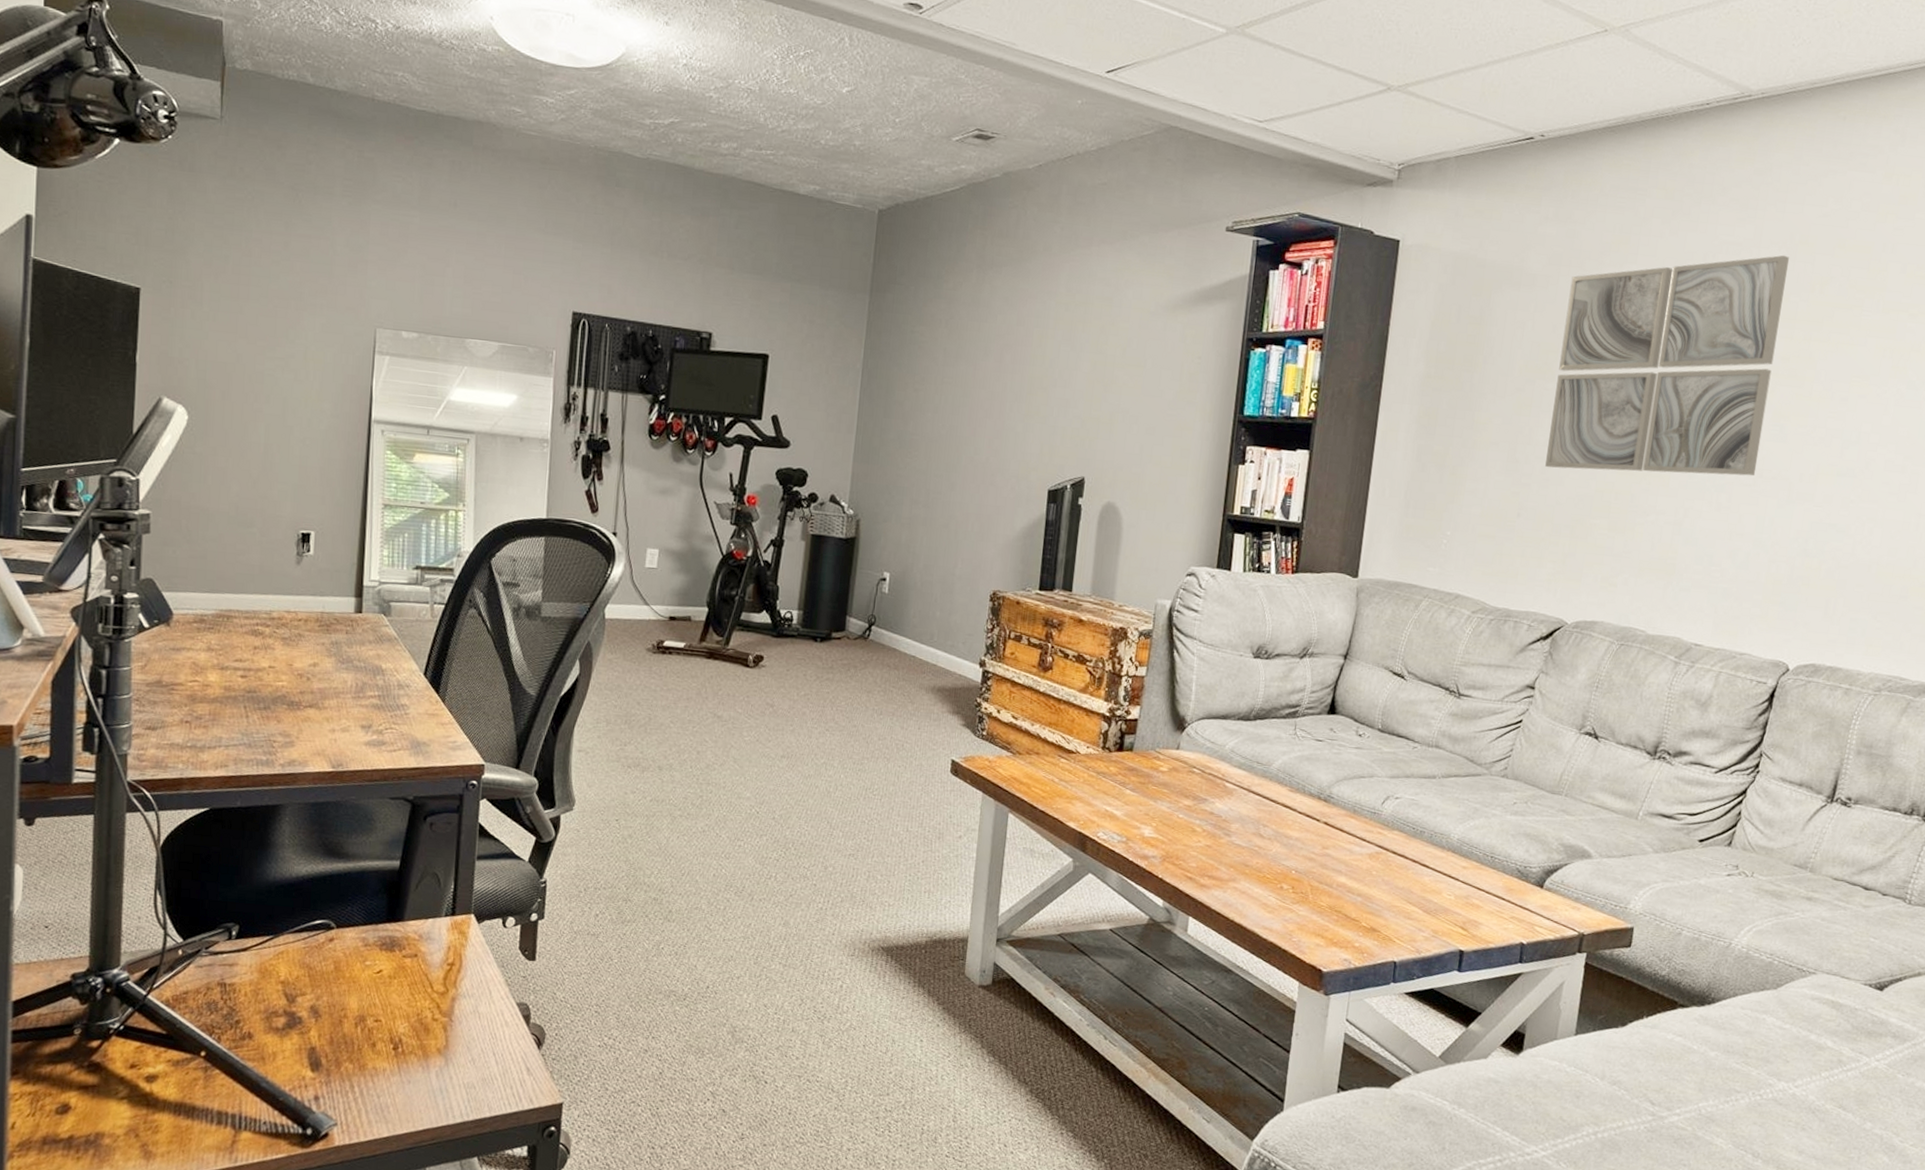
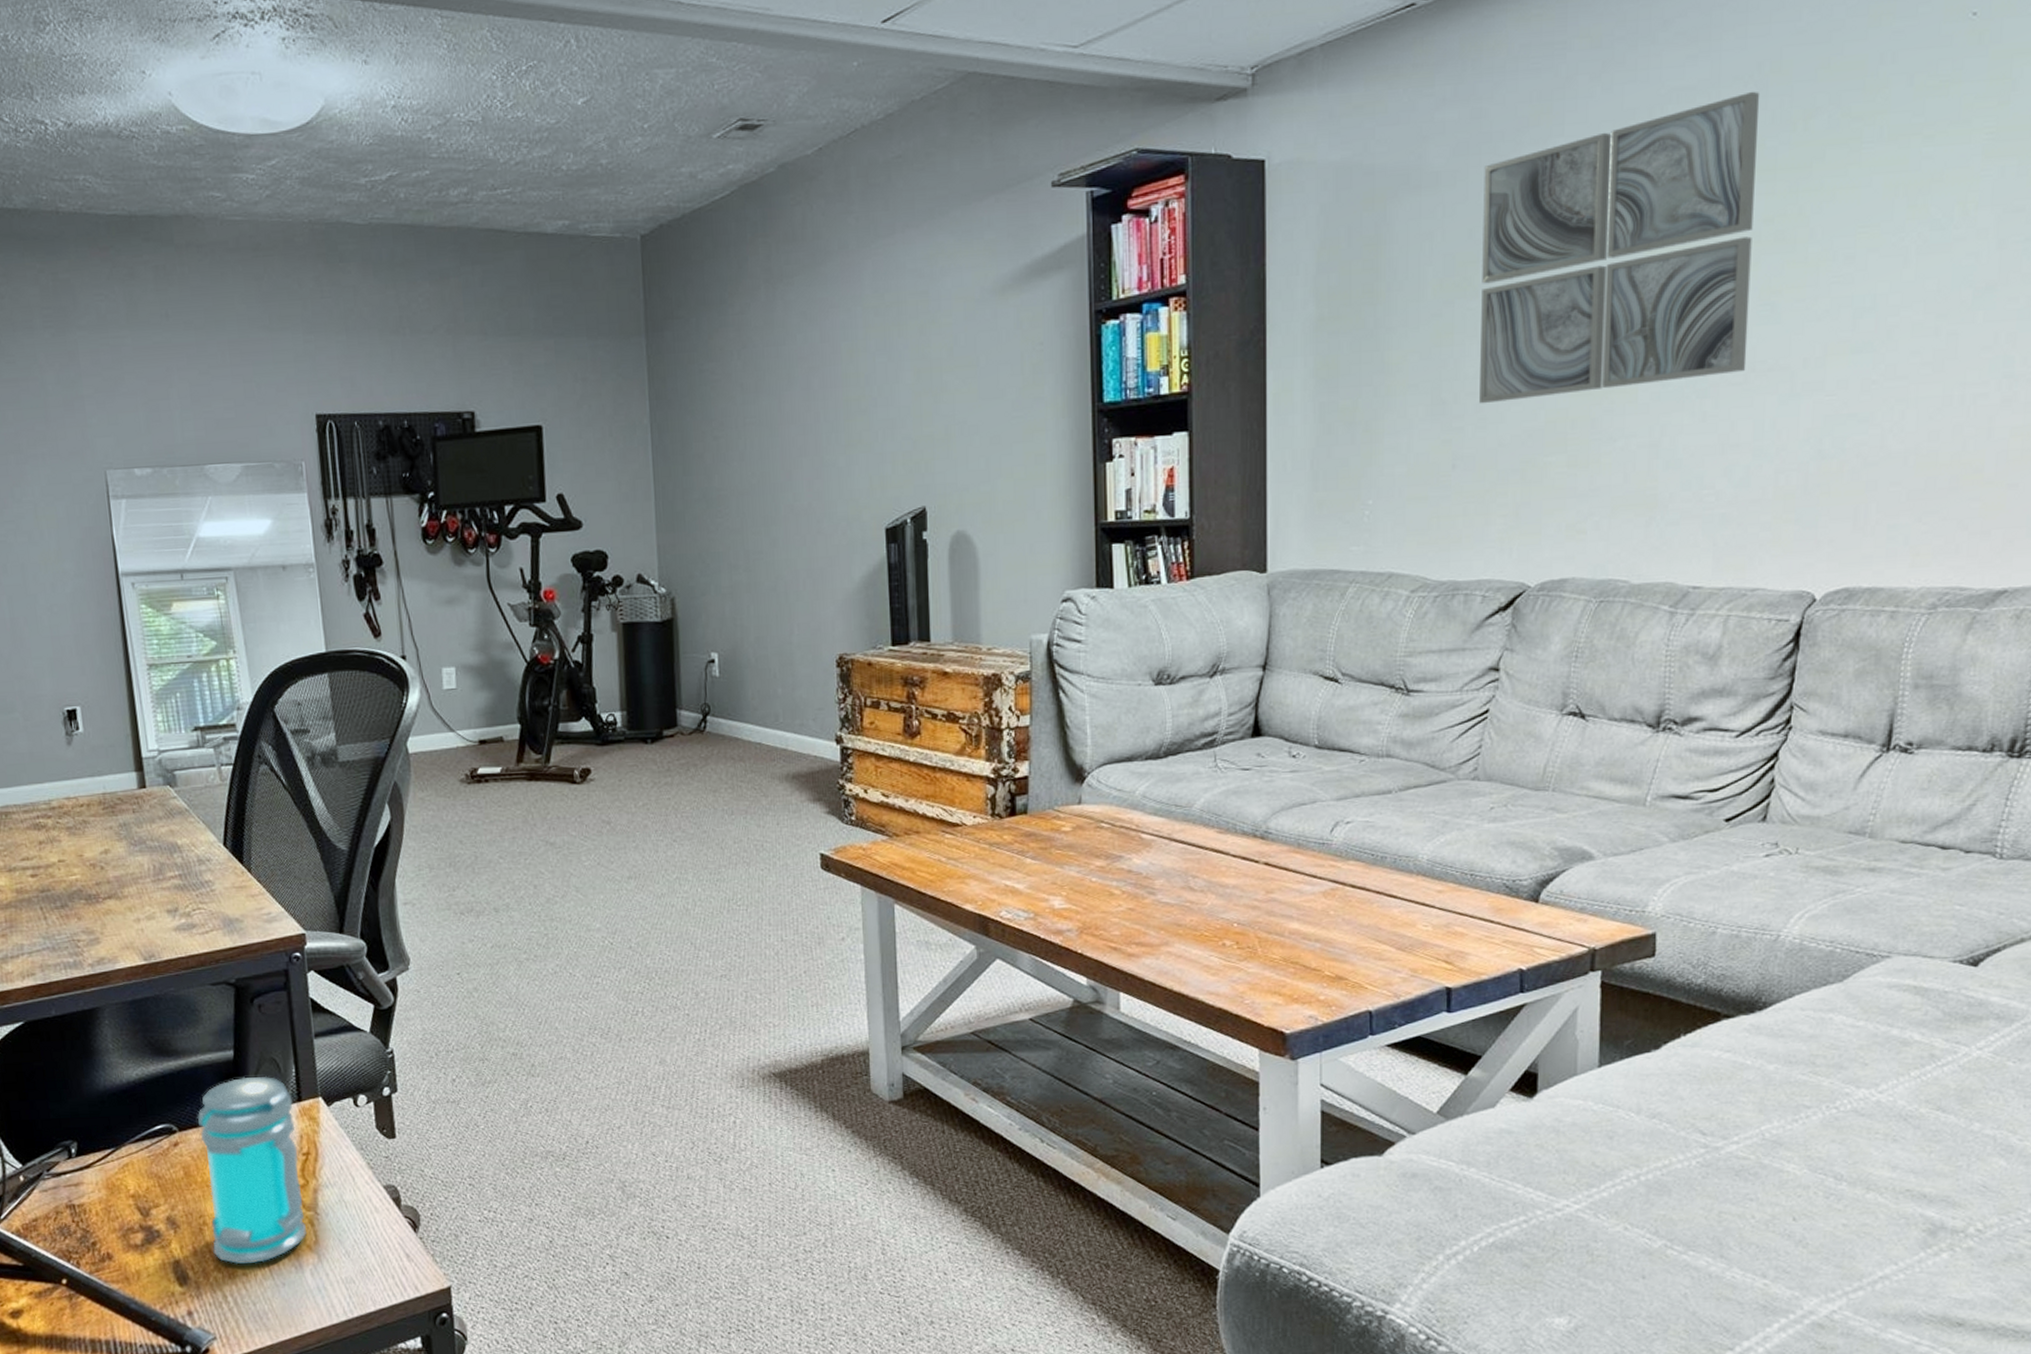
jar: none [349,886,447,1059] -> present [197,1077,307,1265]

